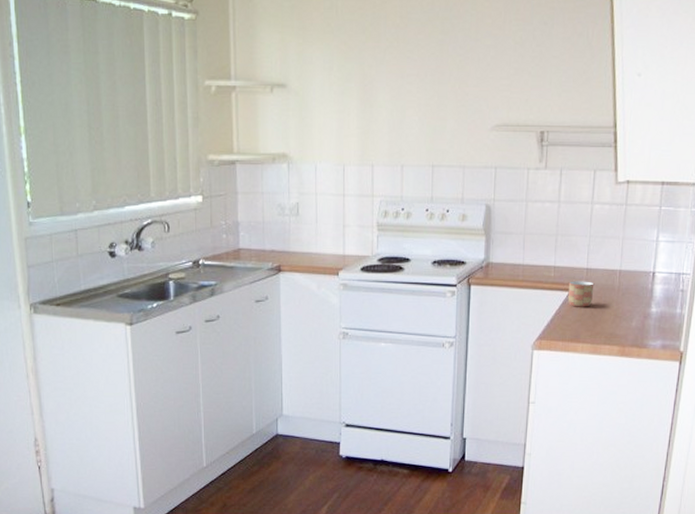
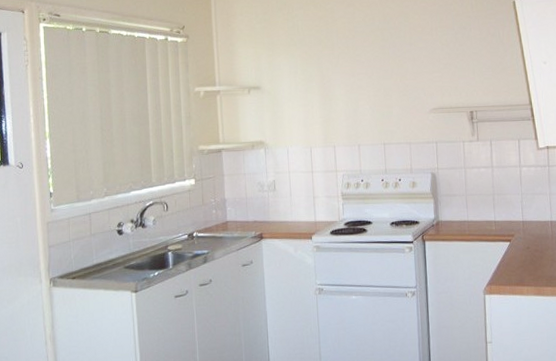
mug: present [567,281,594,307] -> none [508,232,531,255]

